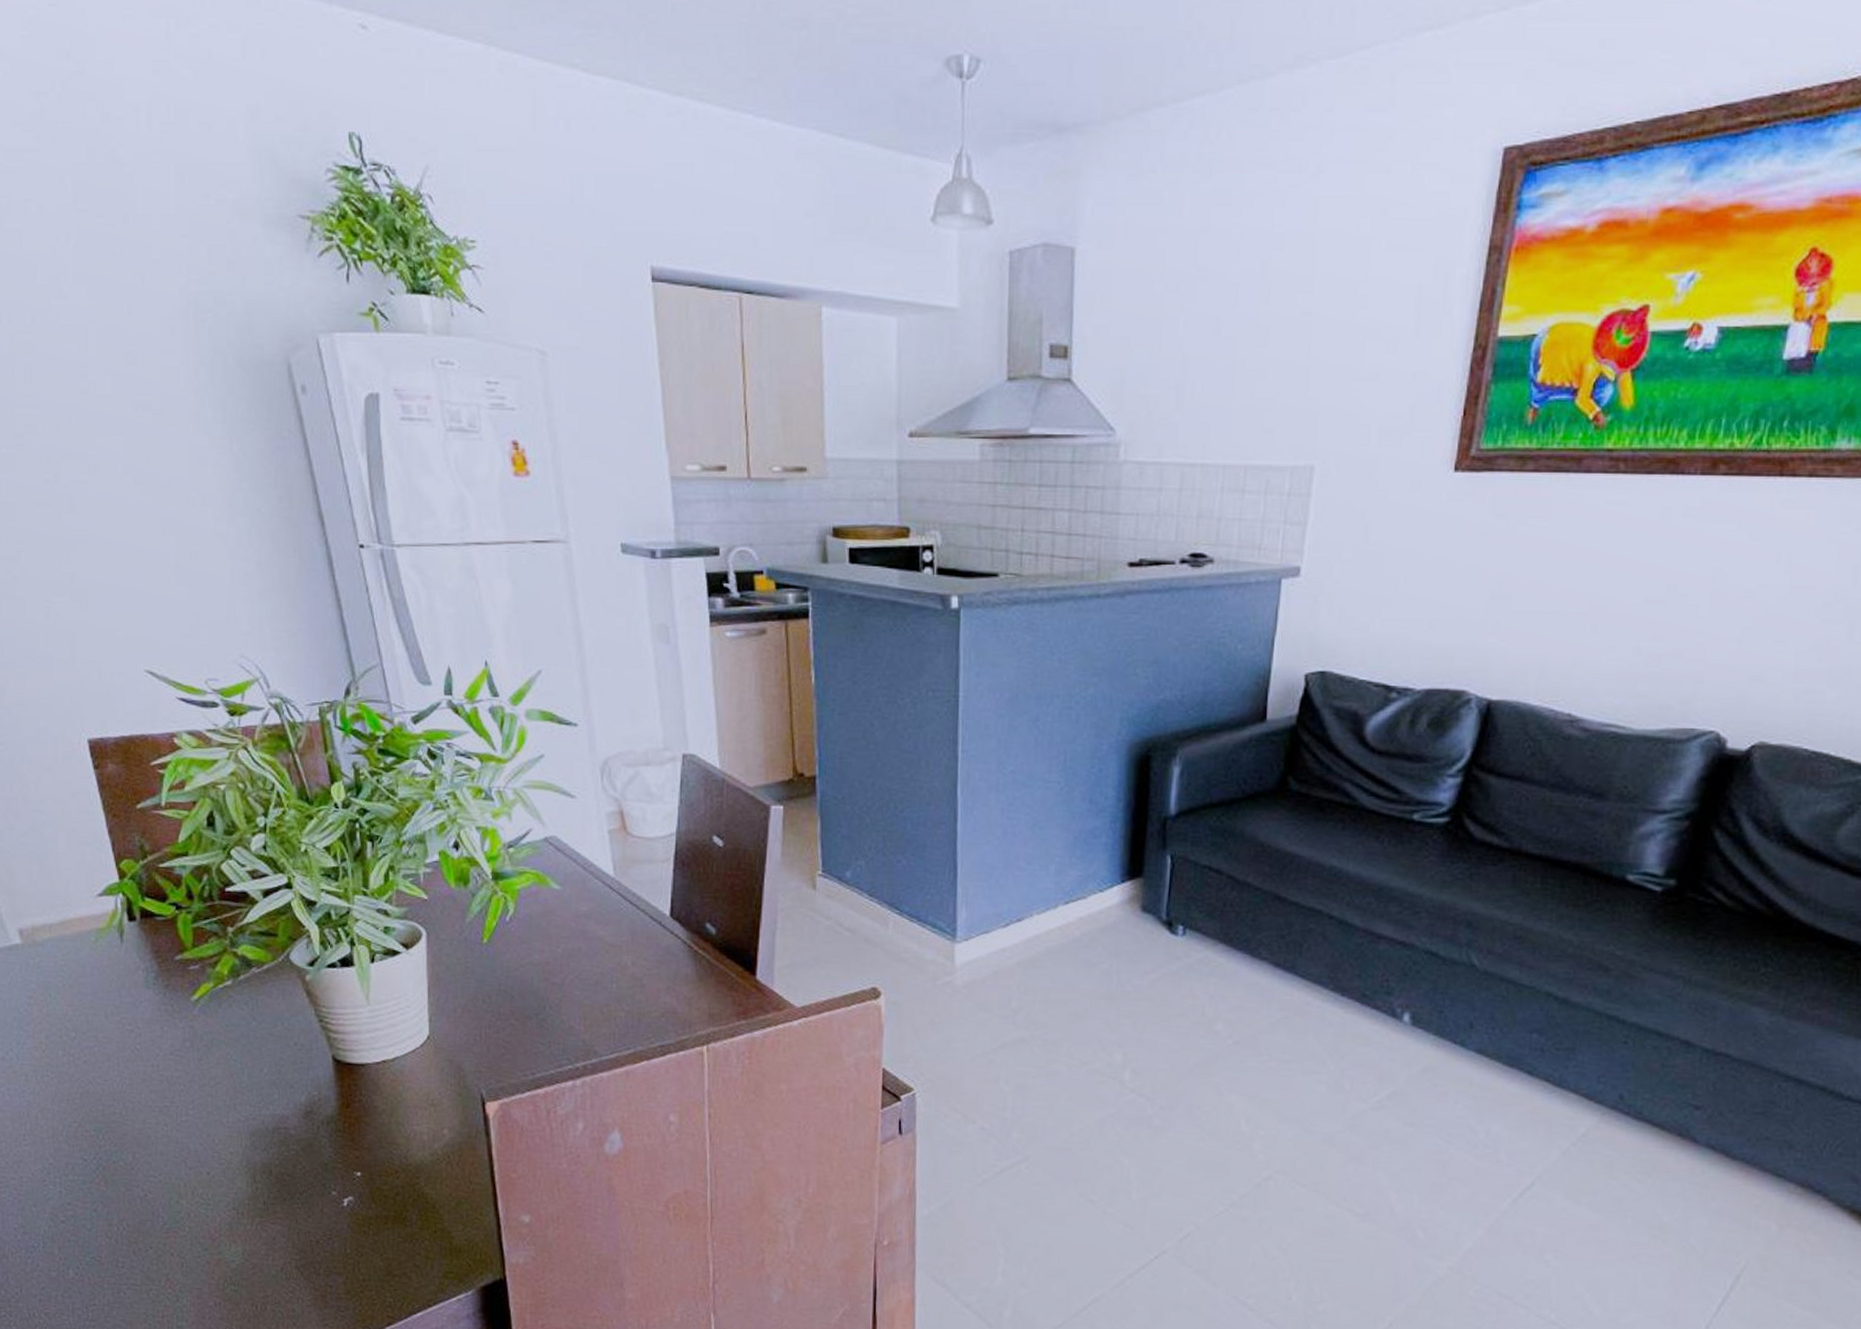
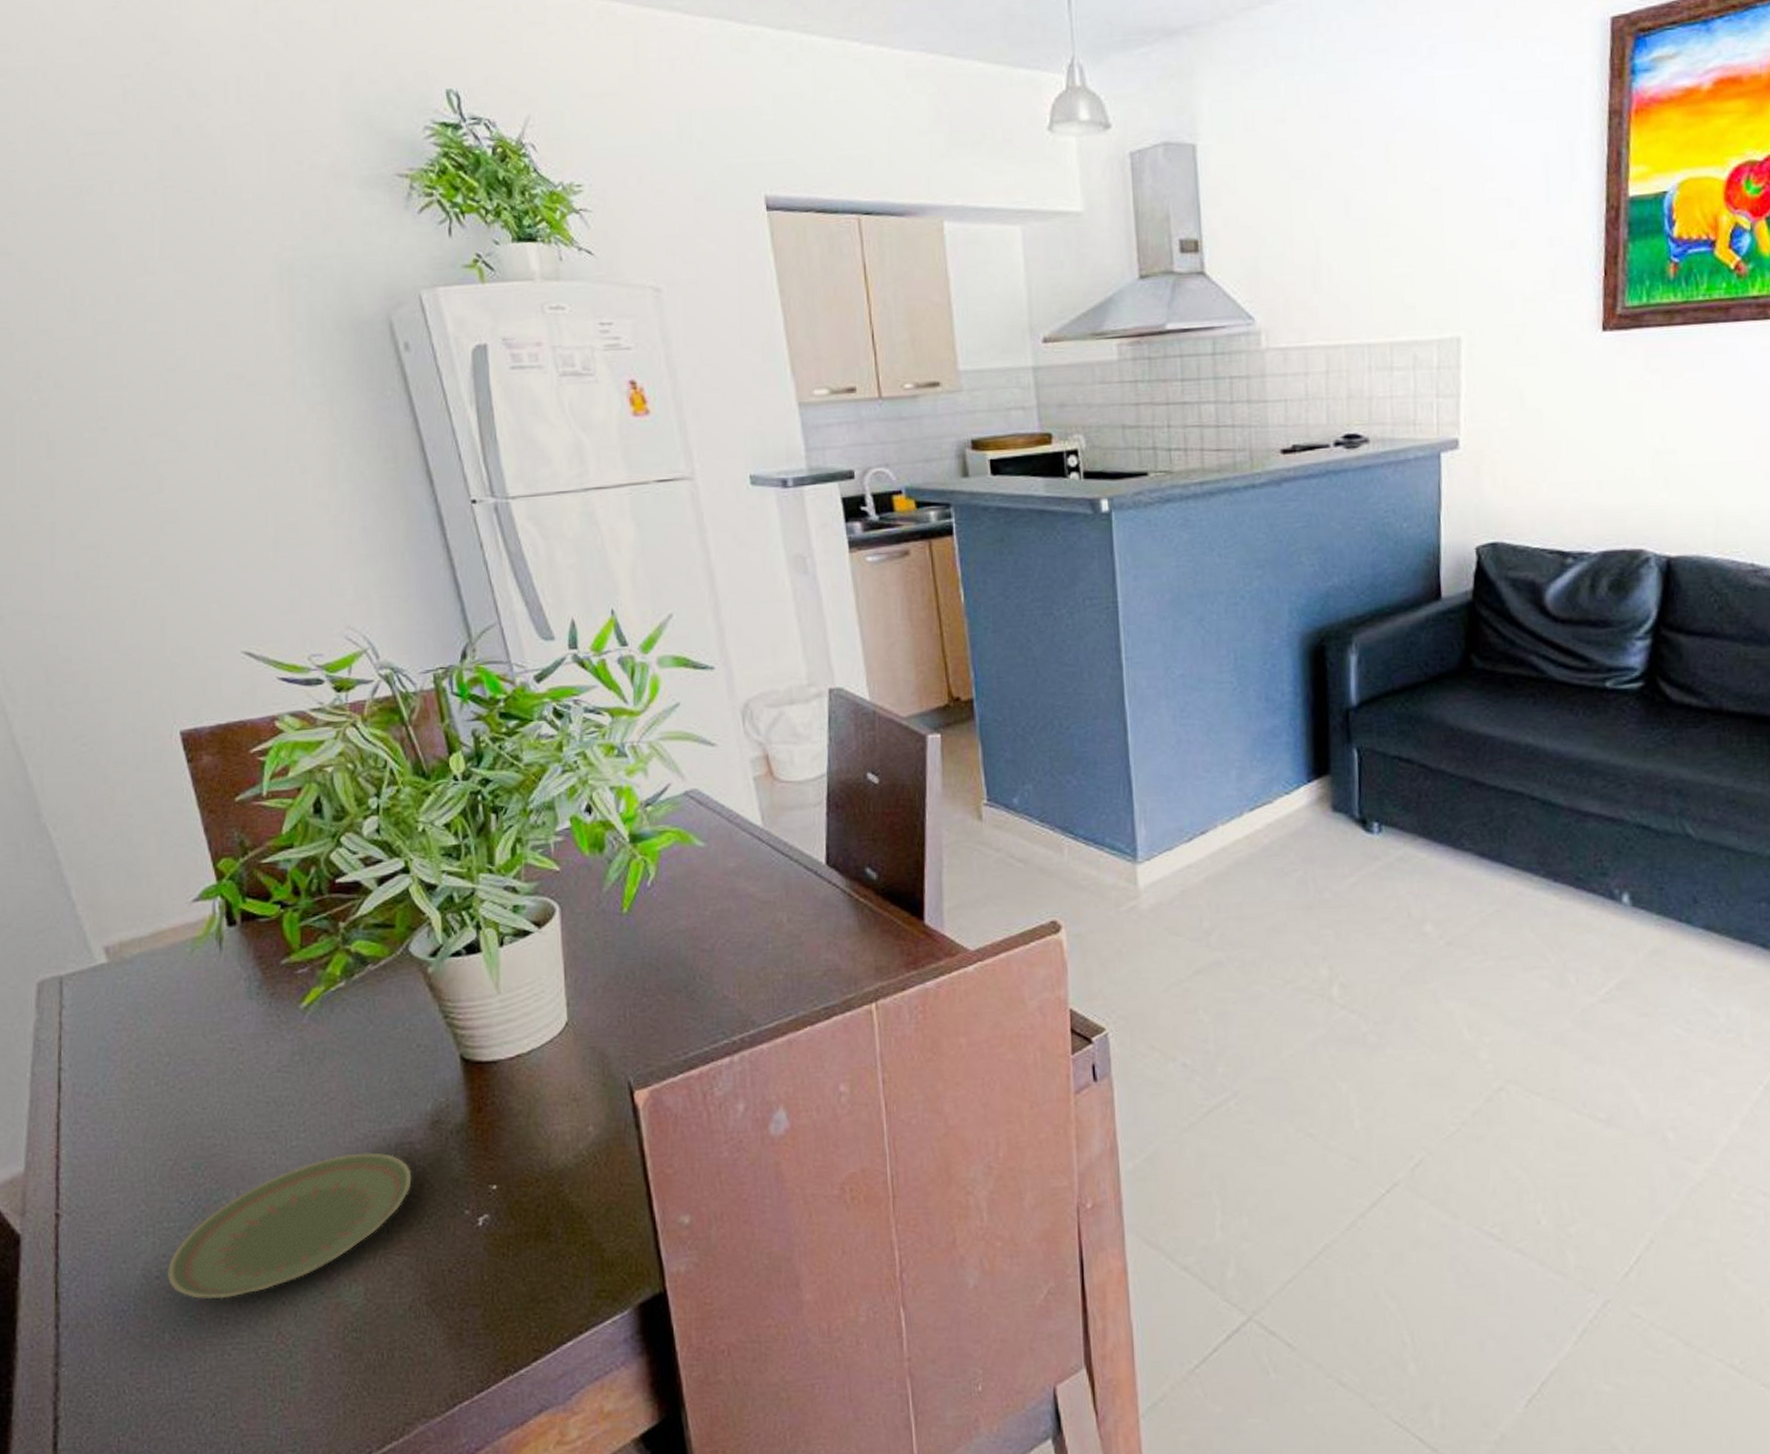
plate: none [71,1132,286,1246] -> present [167,1152,412,1300]

